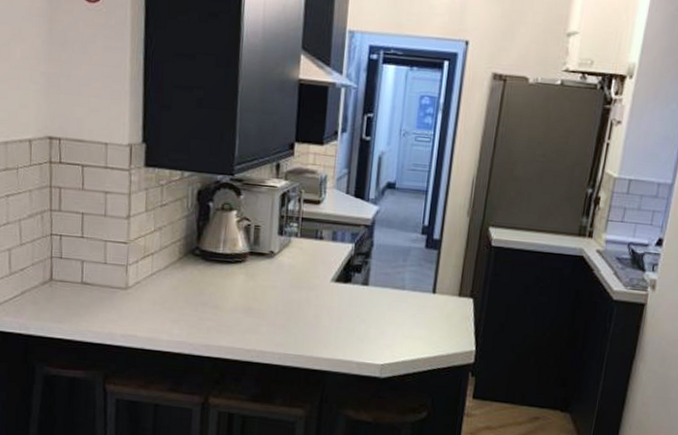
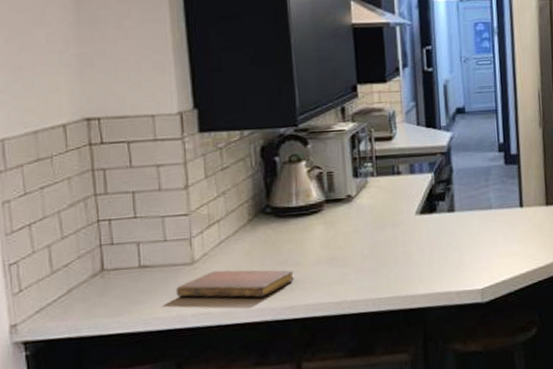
notebook: none [110,299,213,331] -> present [176,269,294,298]

